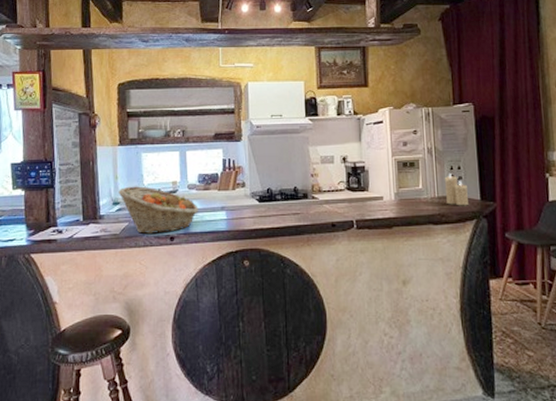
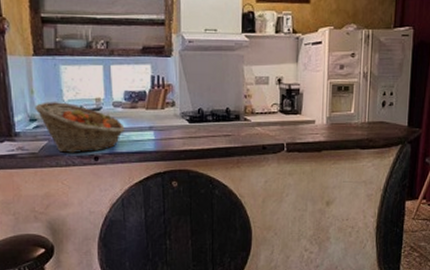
candle: present [444,174,468,206] -> none [375,99,397,132]

